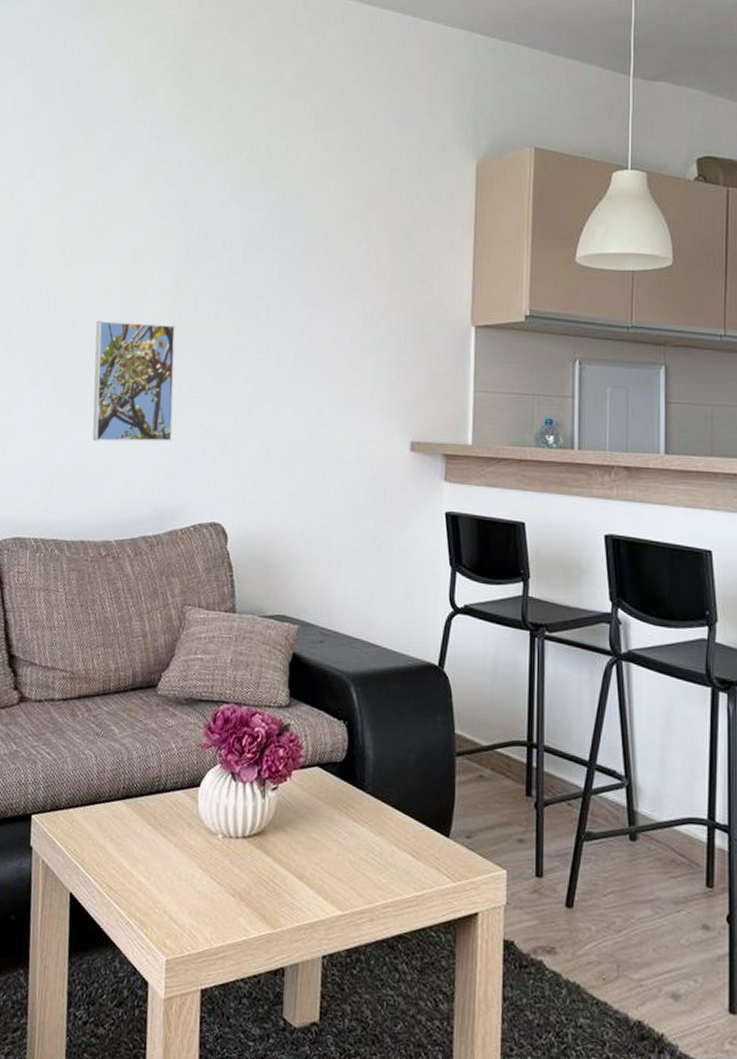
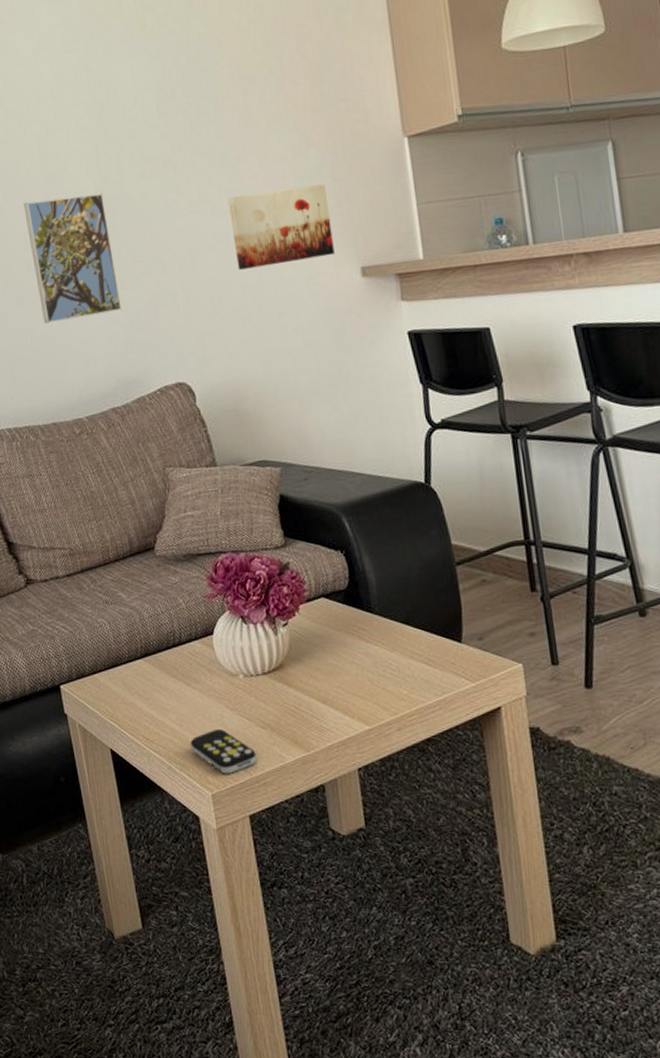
remote control: none [154,888,220,940] -> present [190,728,257,774]
wall art: none [292,351,390,425] -> present [228,184,335,270]

